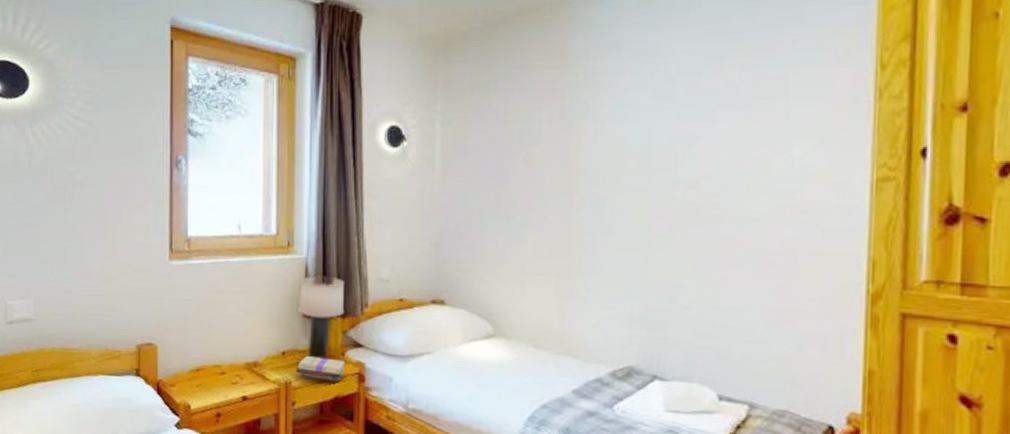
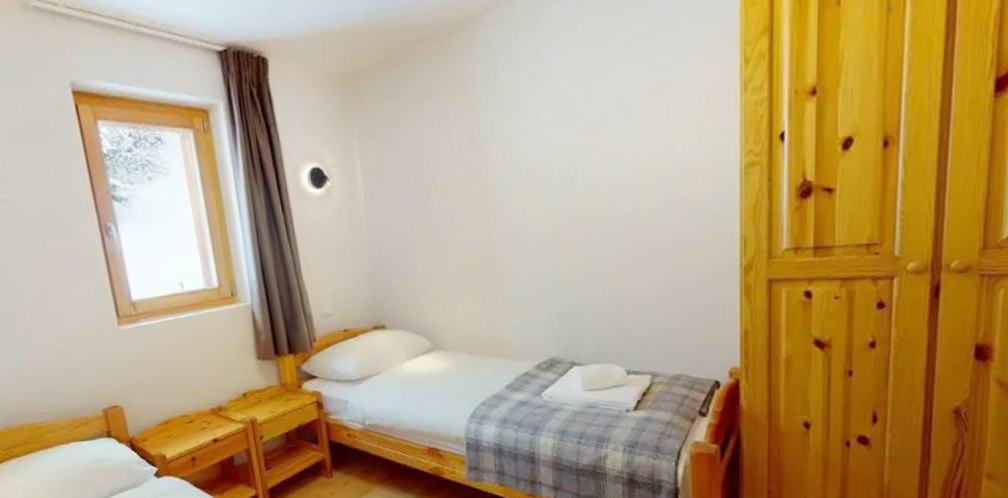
books: present [296,355,346,382] -> none [258,392,303,414]
table lamp: present [298,275,345,359] -> none [250,319,296,395]

